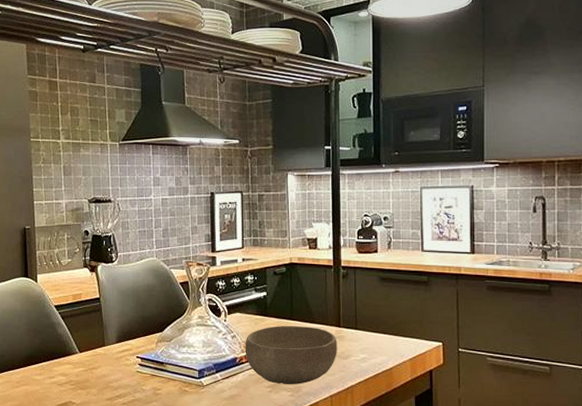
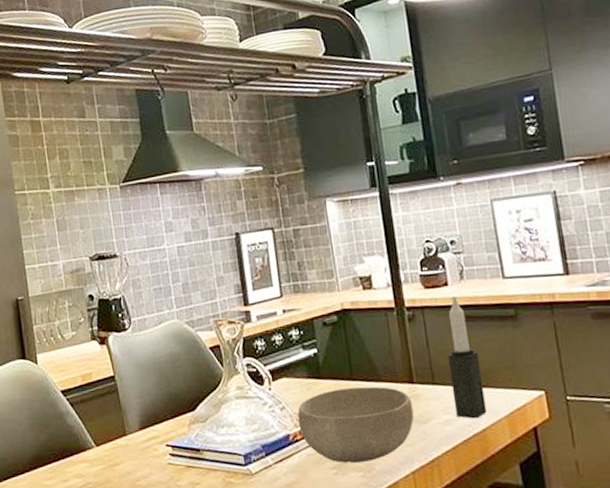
candle: none [370,261,395,359] -> present [447,296,487,419]

